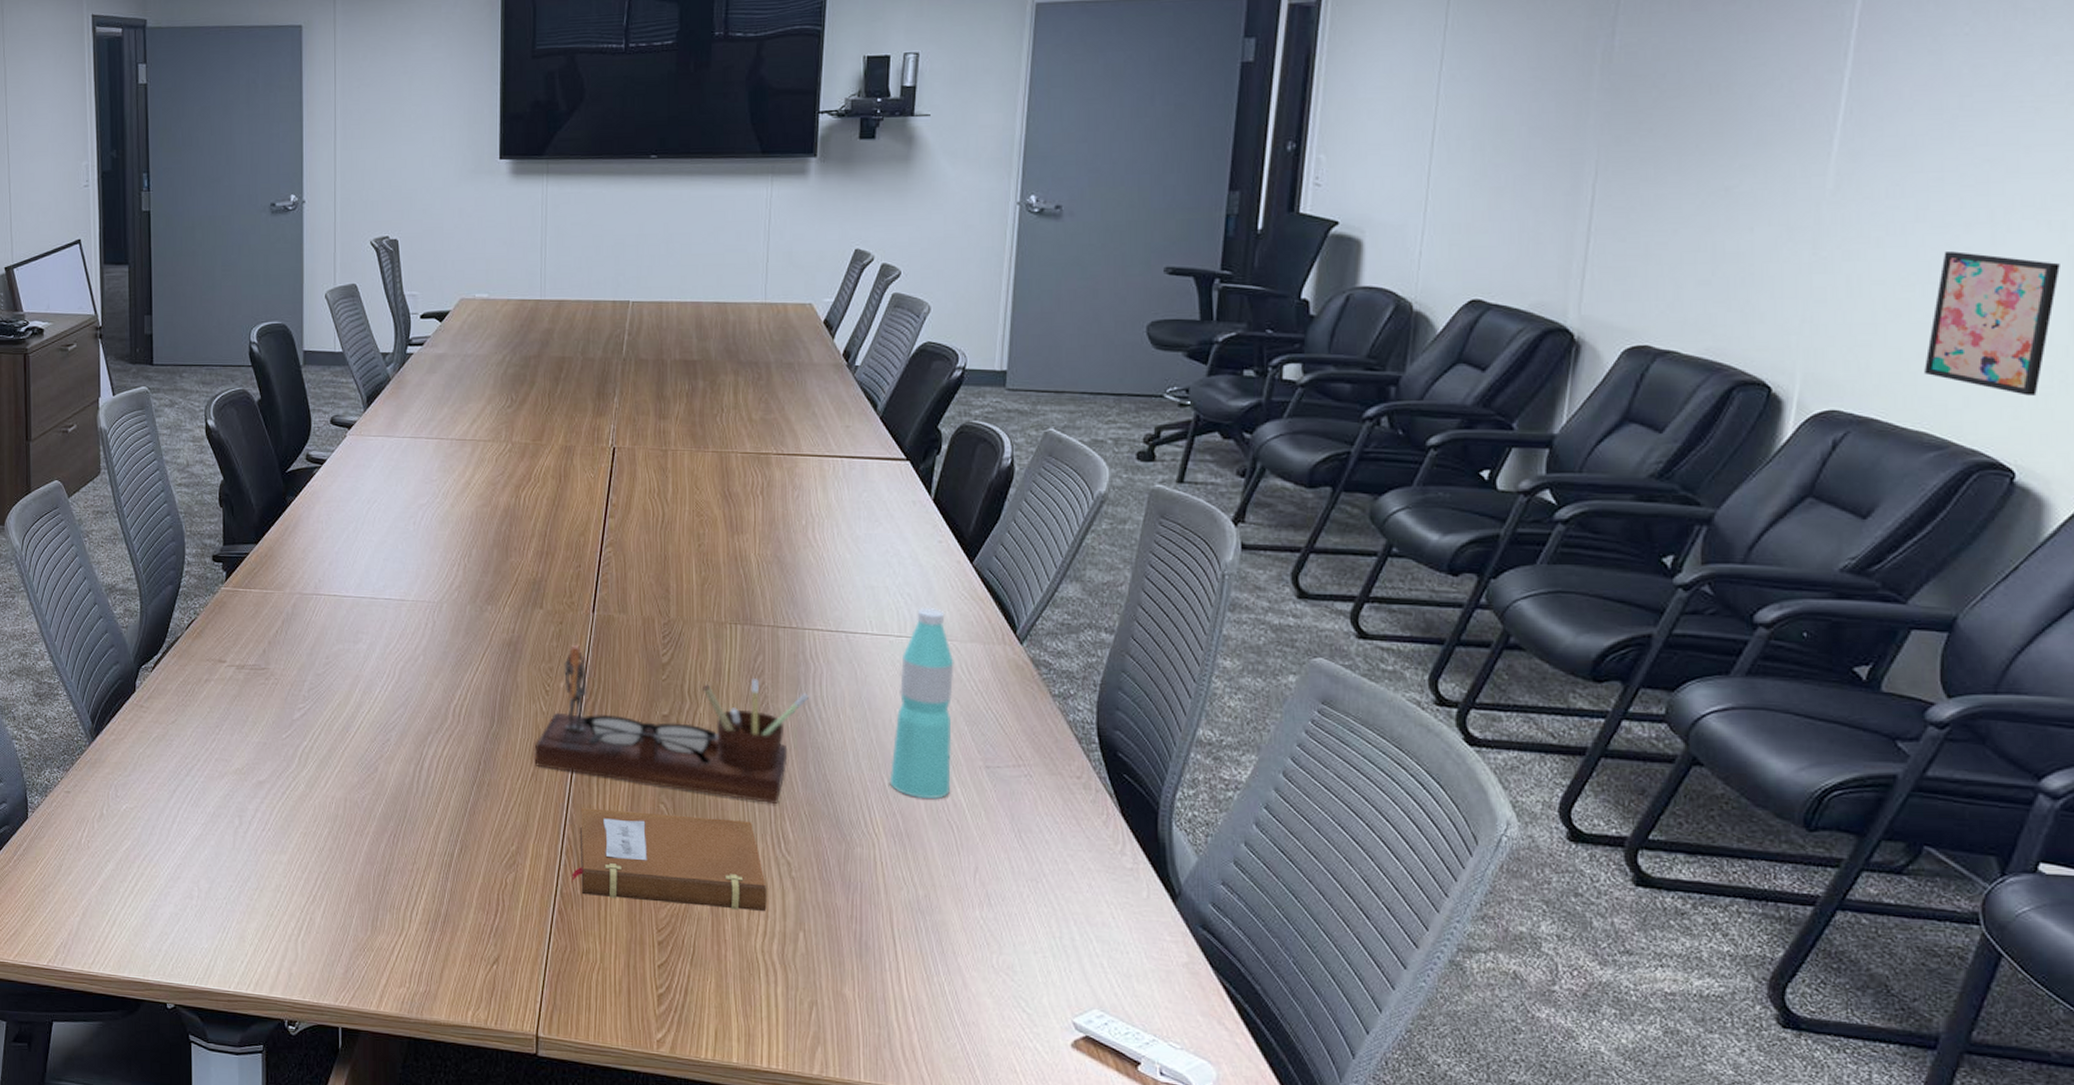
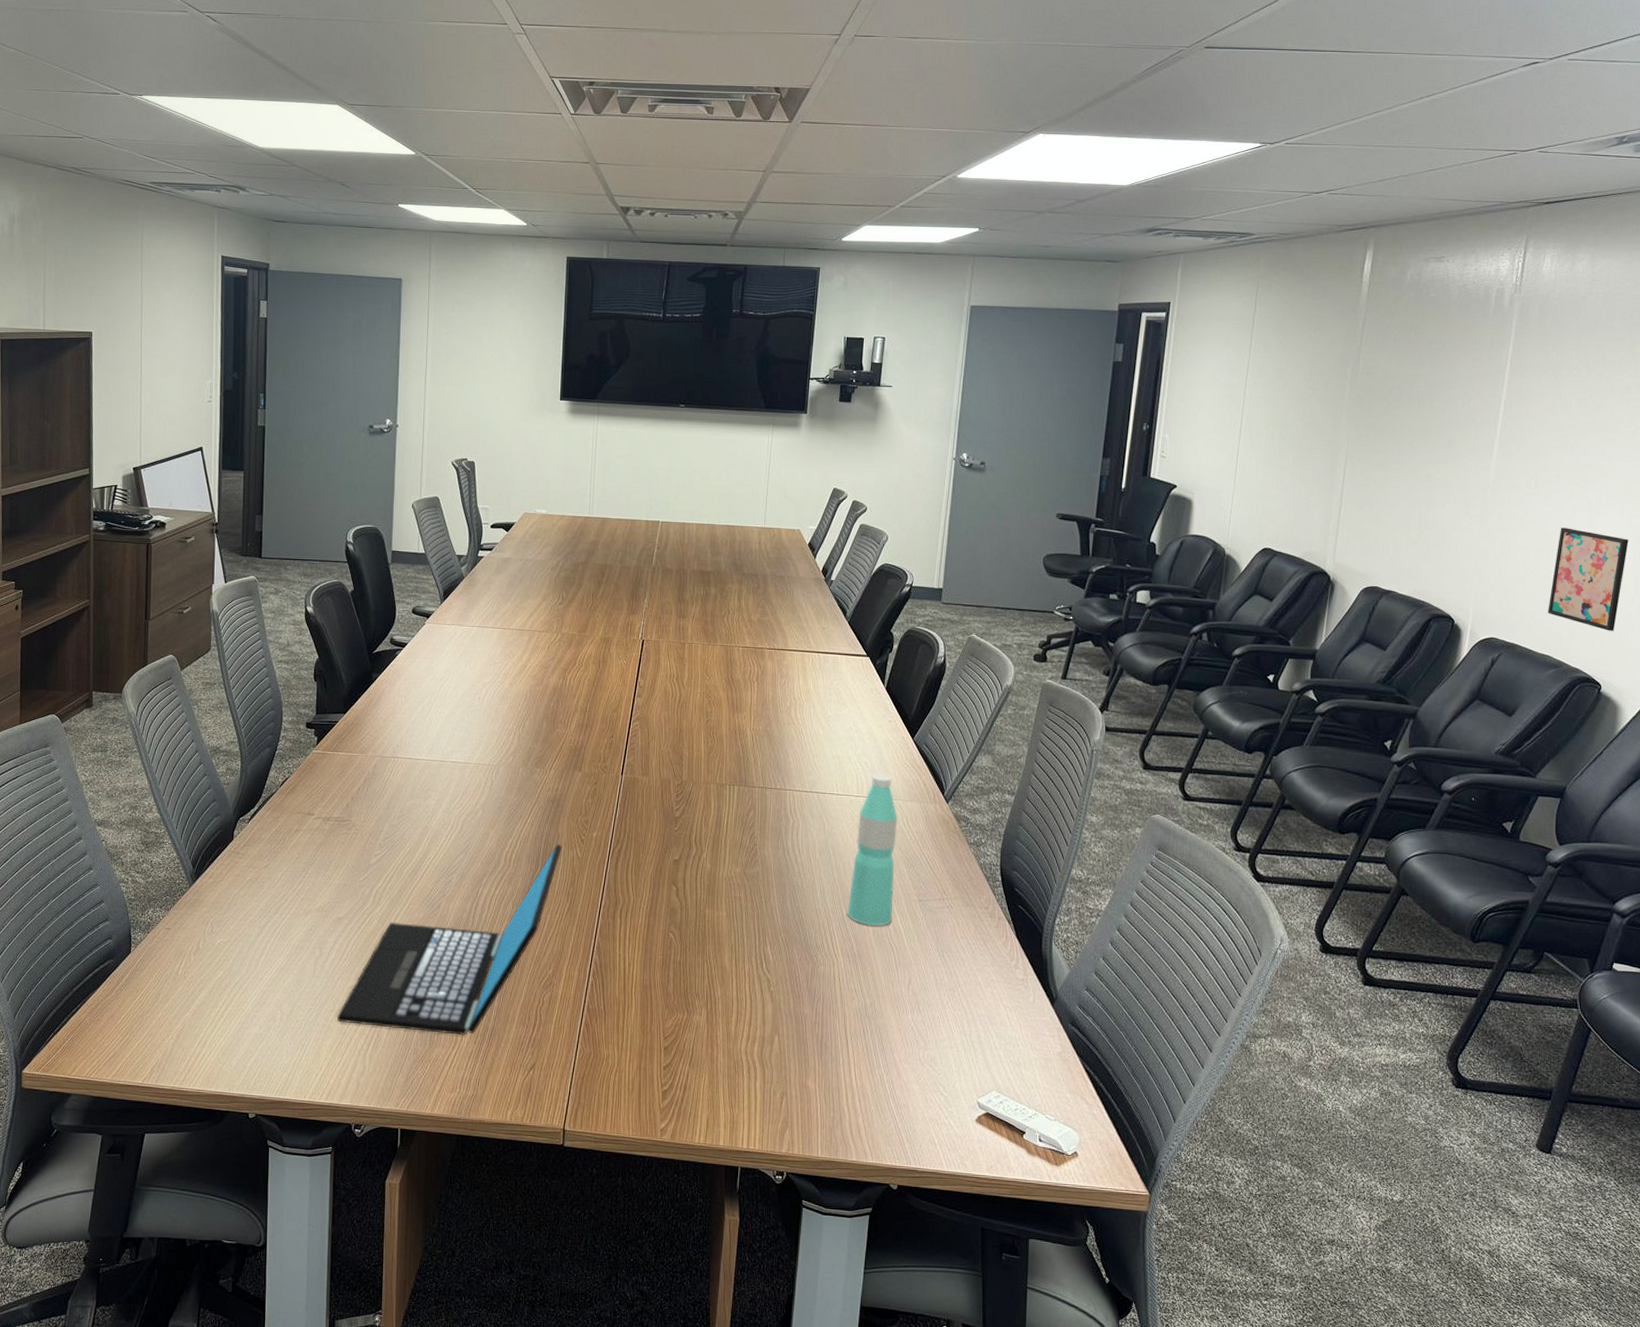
laptop: none [263,696,523,922] -> present [337,844,563,1036]
desk organizer: present [534,644,809,804] -> none [570,801,788,931]
notebook: present [571,808,767,911] -> none [597,937,751,1019]

